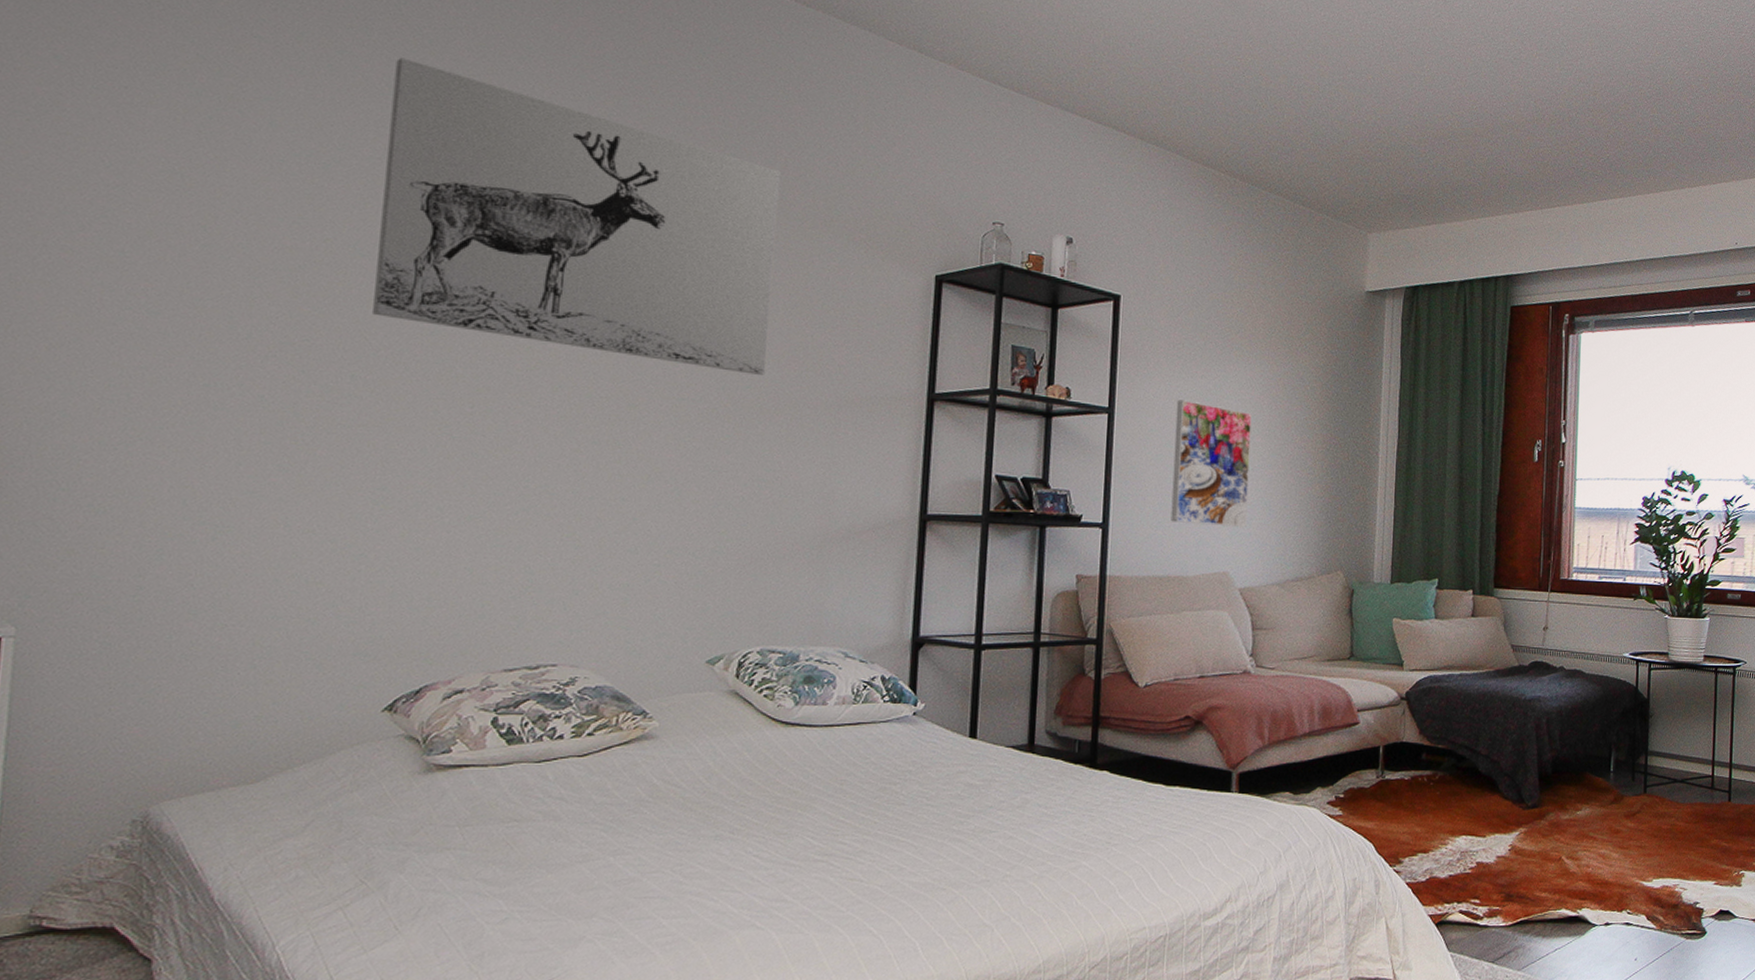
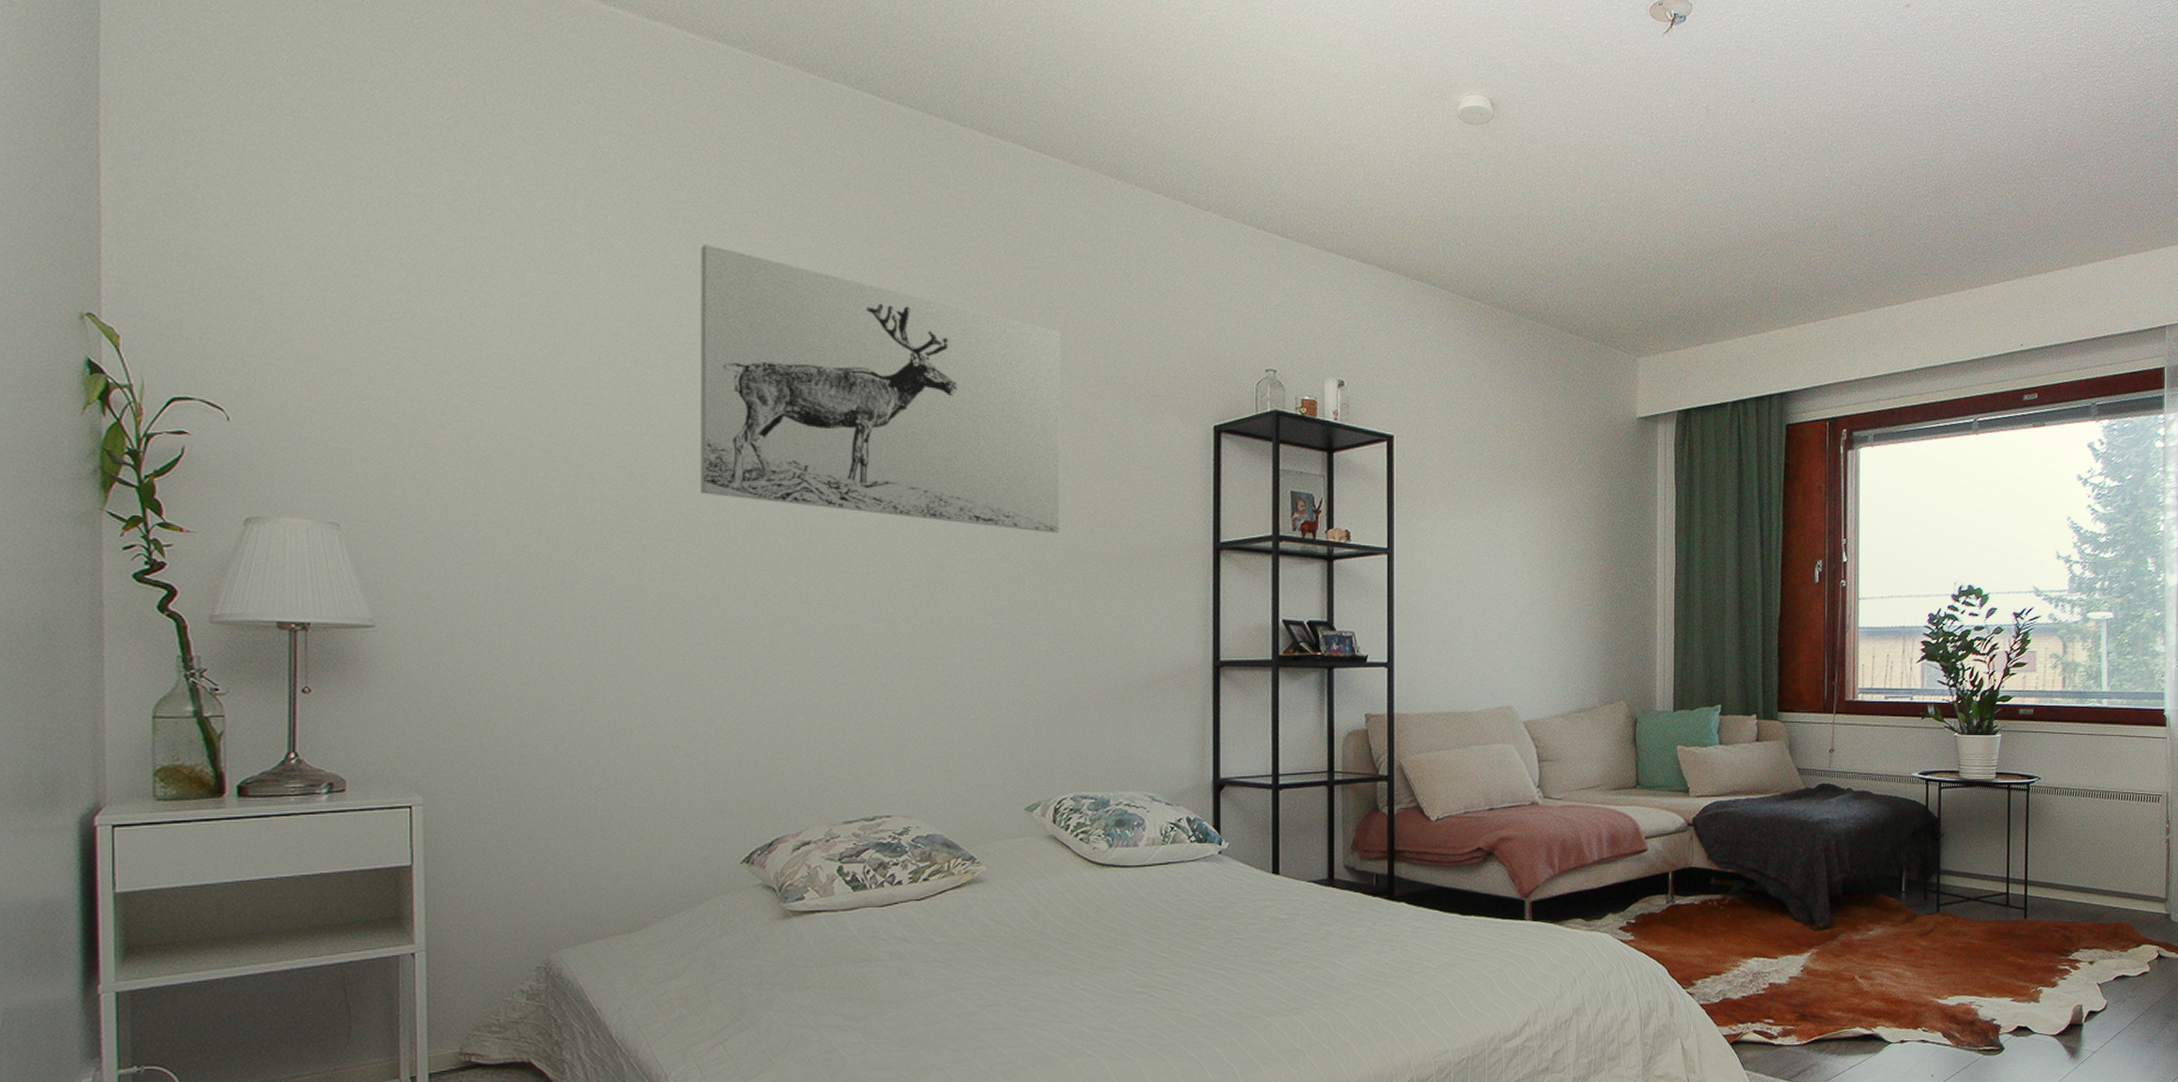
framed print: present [1171,399,1252,527] -> none [1453,537,1528,661]

